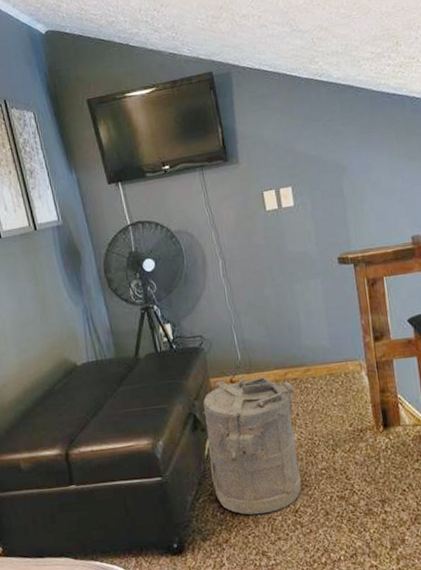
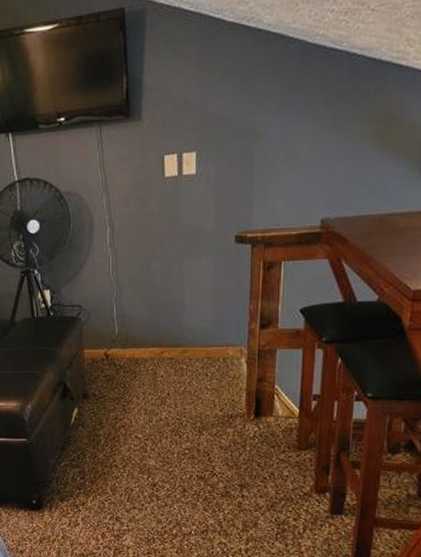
laundry hamper: present [202,376,302,515] -> none [73,353,169,484]

